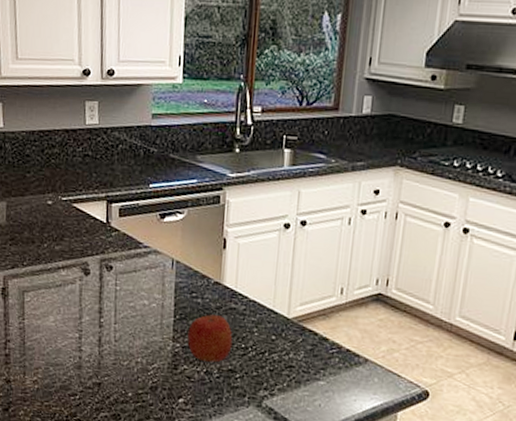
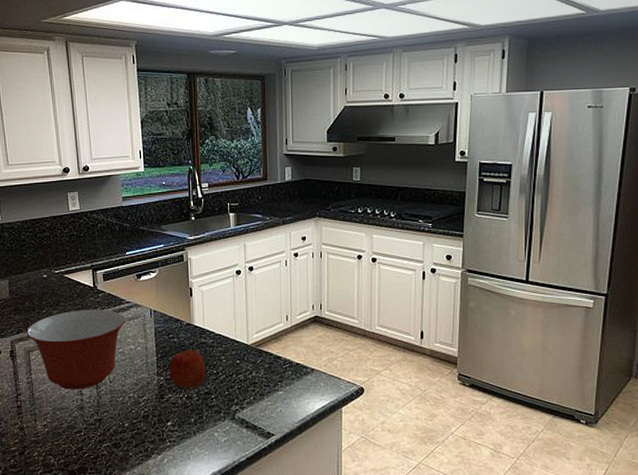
mixing bowl: none [22,248,141,345] -> present [26,309,126,389]

